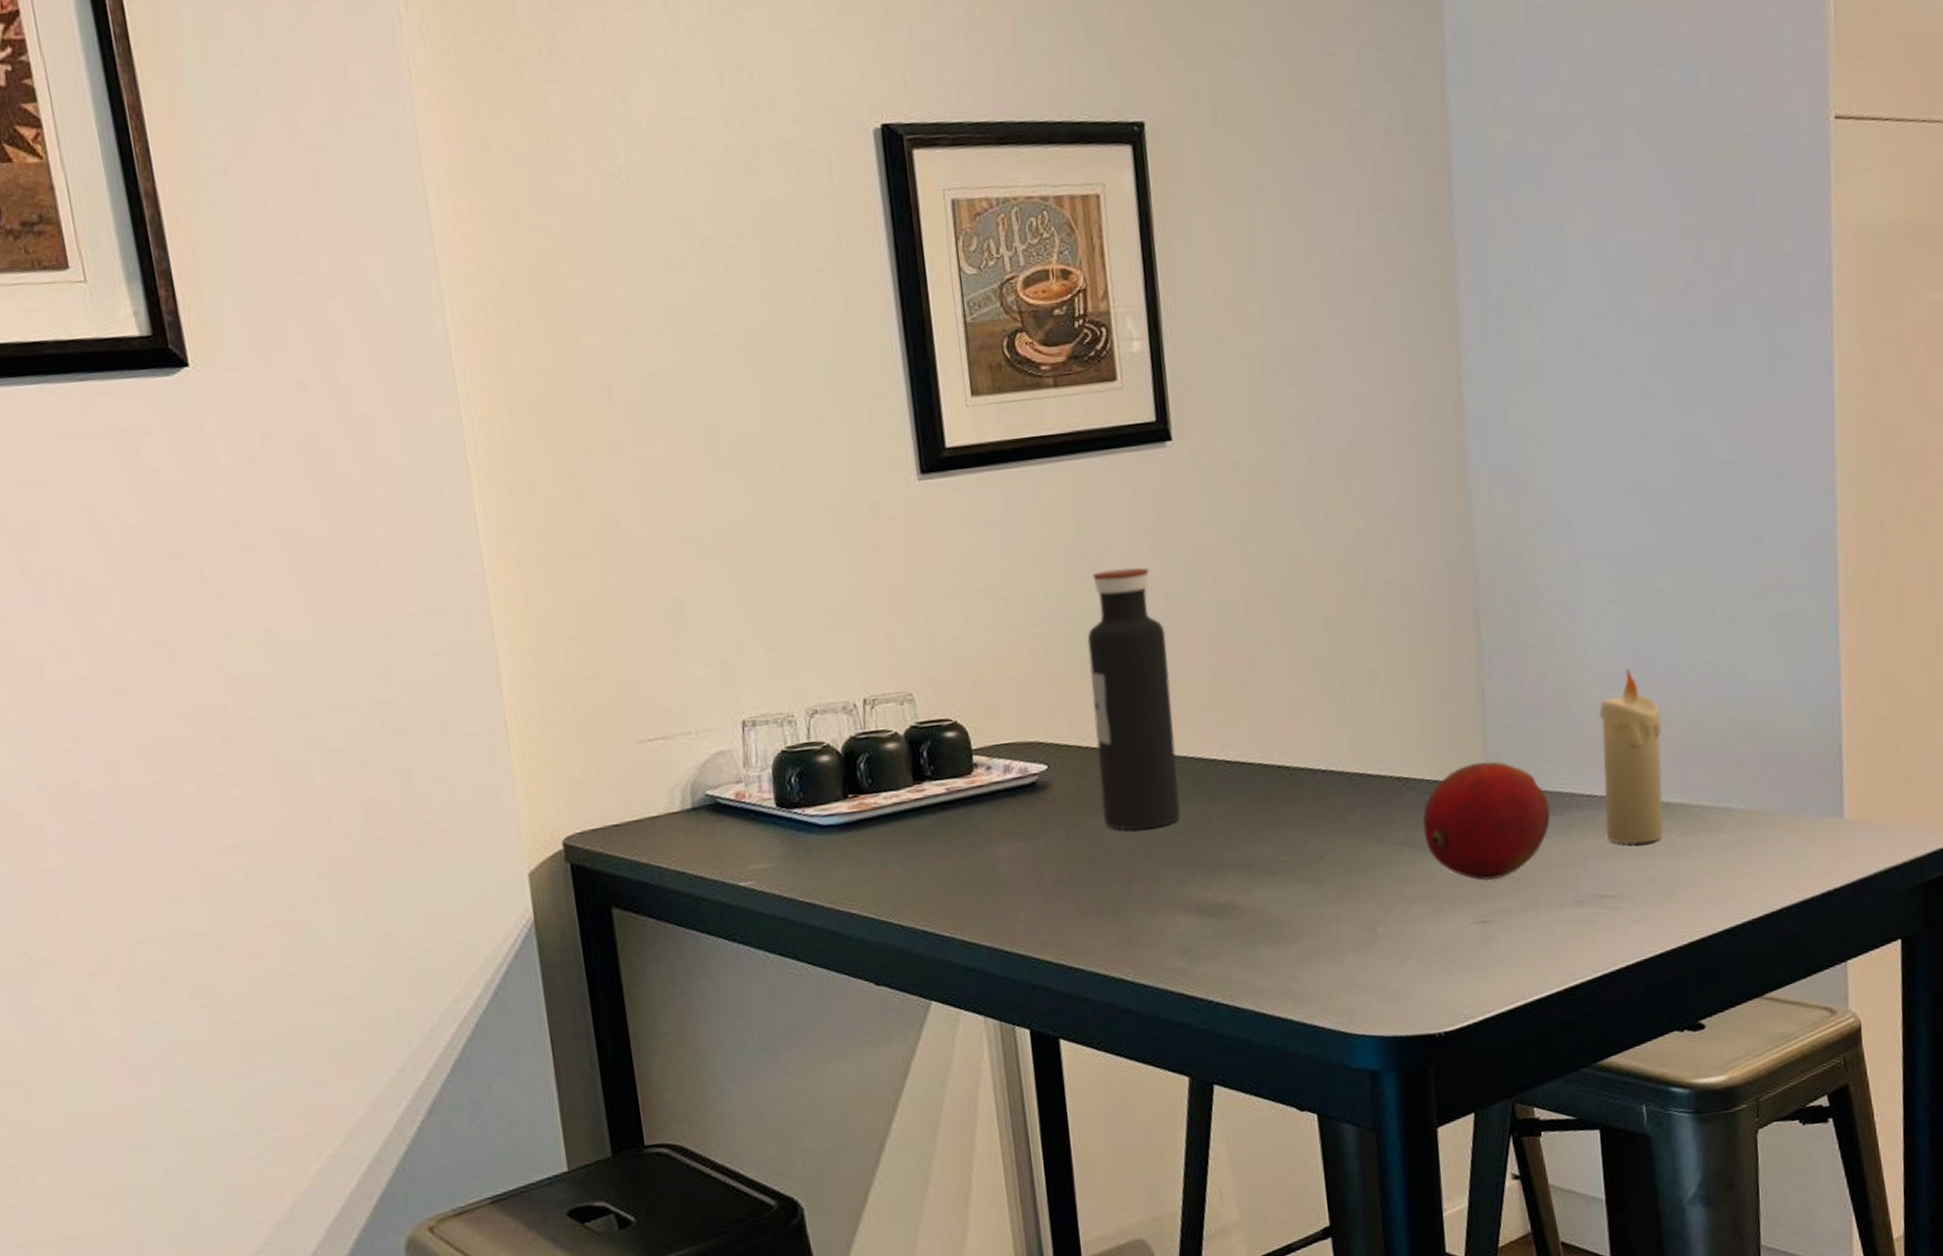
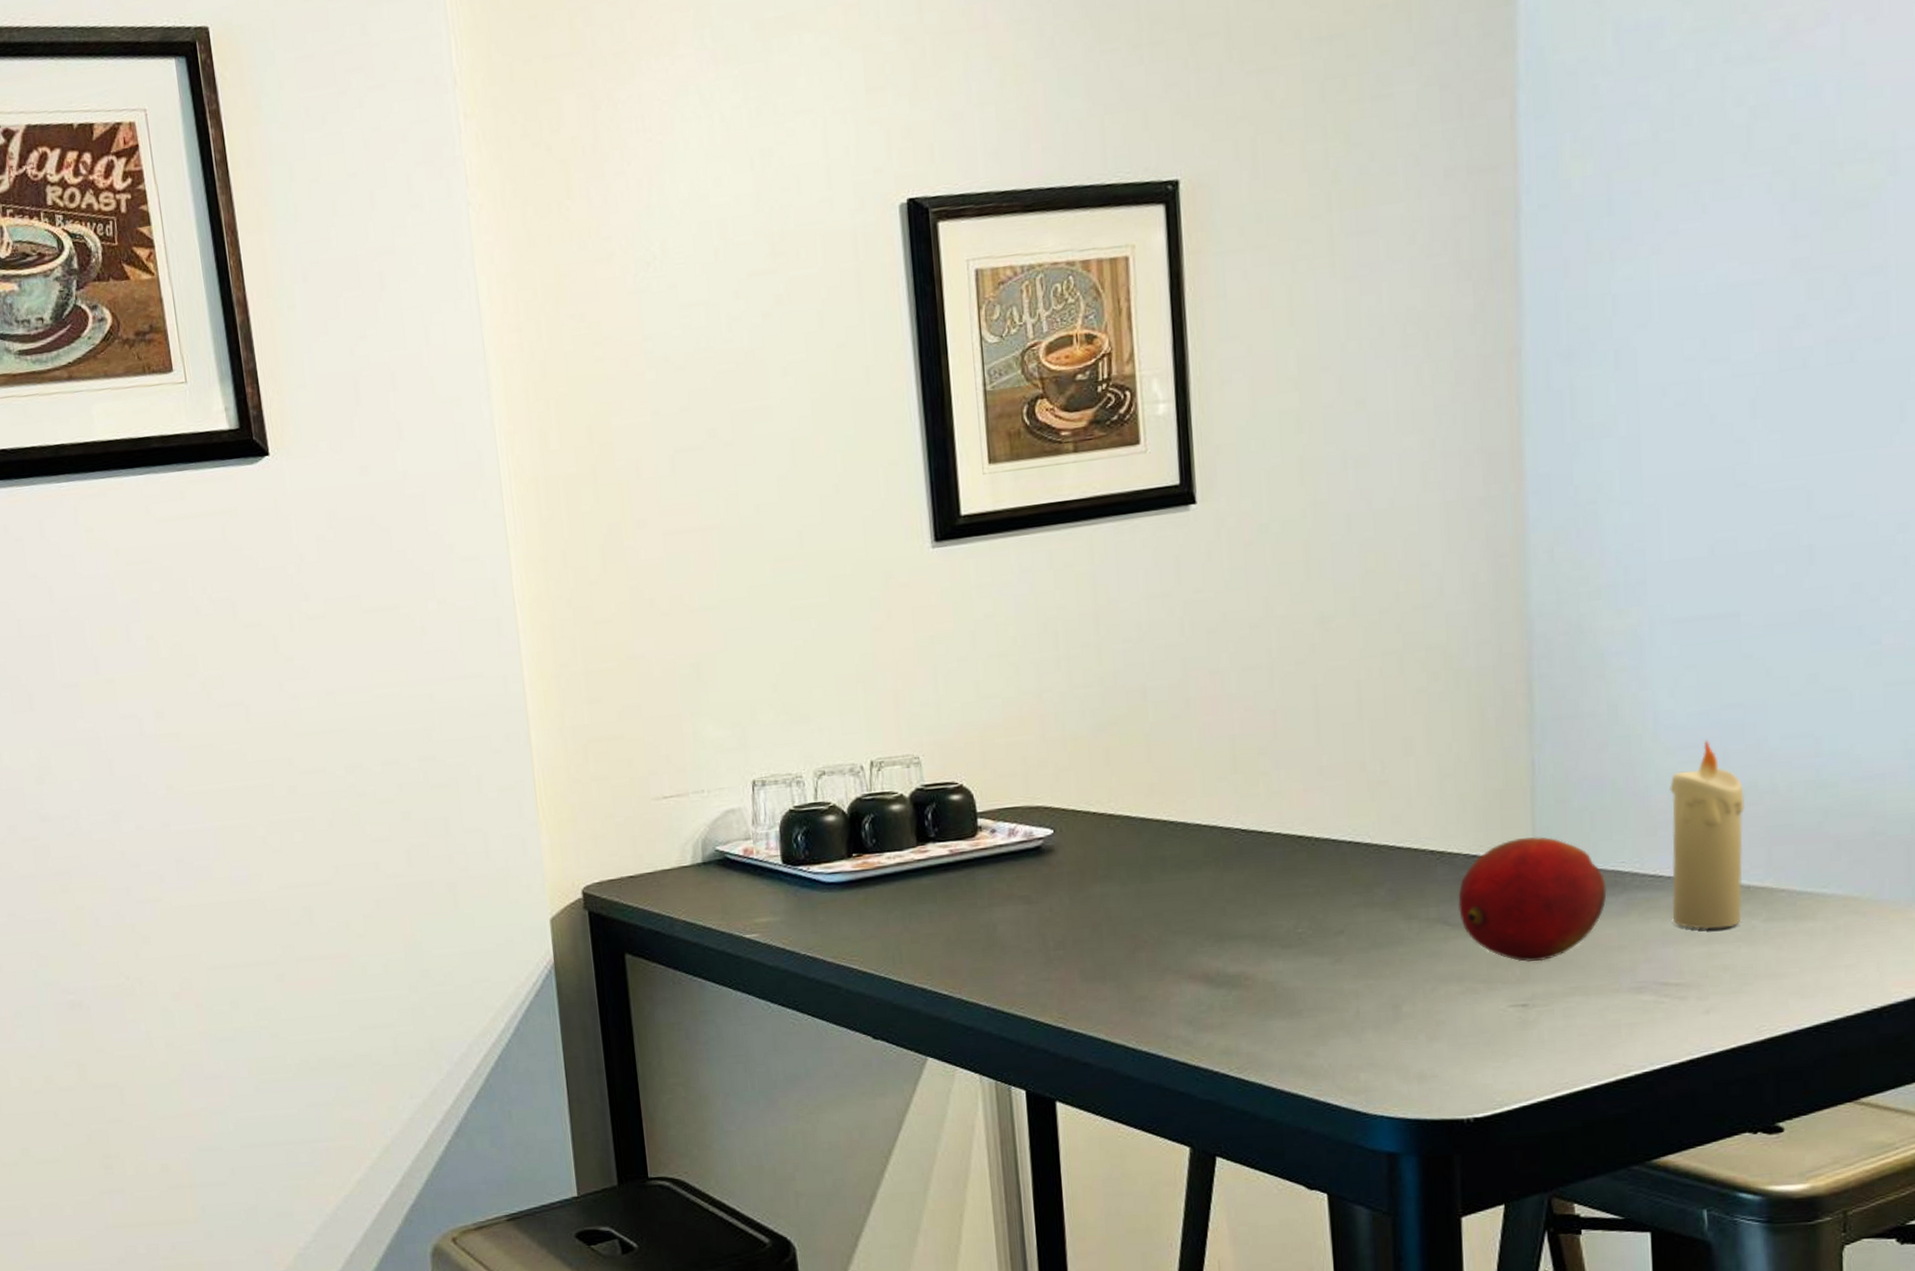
water bottle: present [1087,568,1181,830] -> none [1099,633,1191,896]

